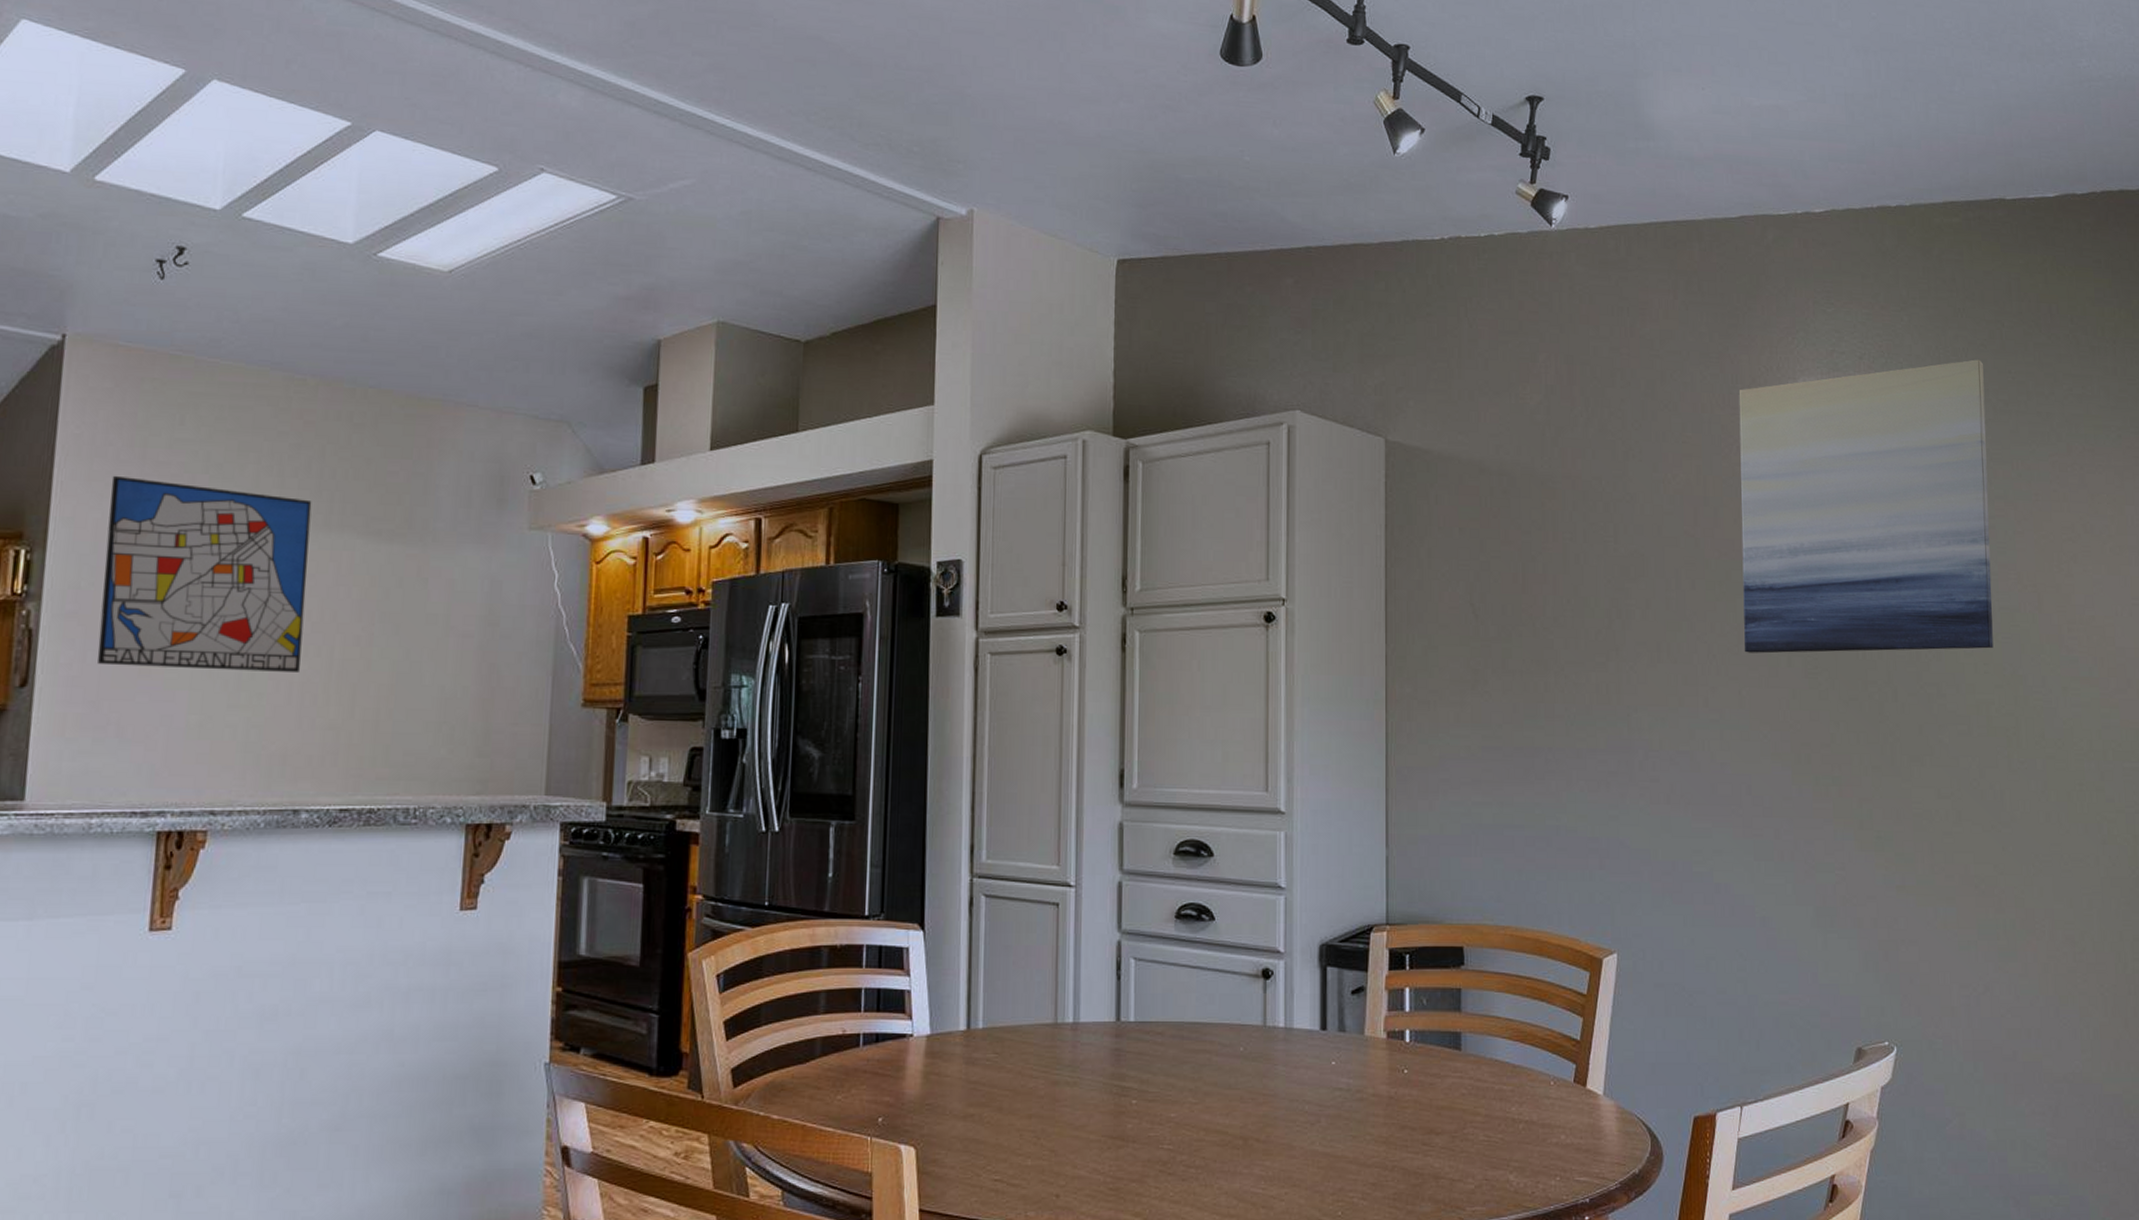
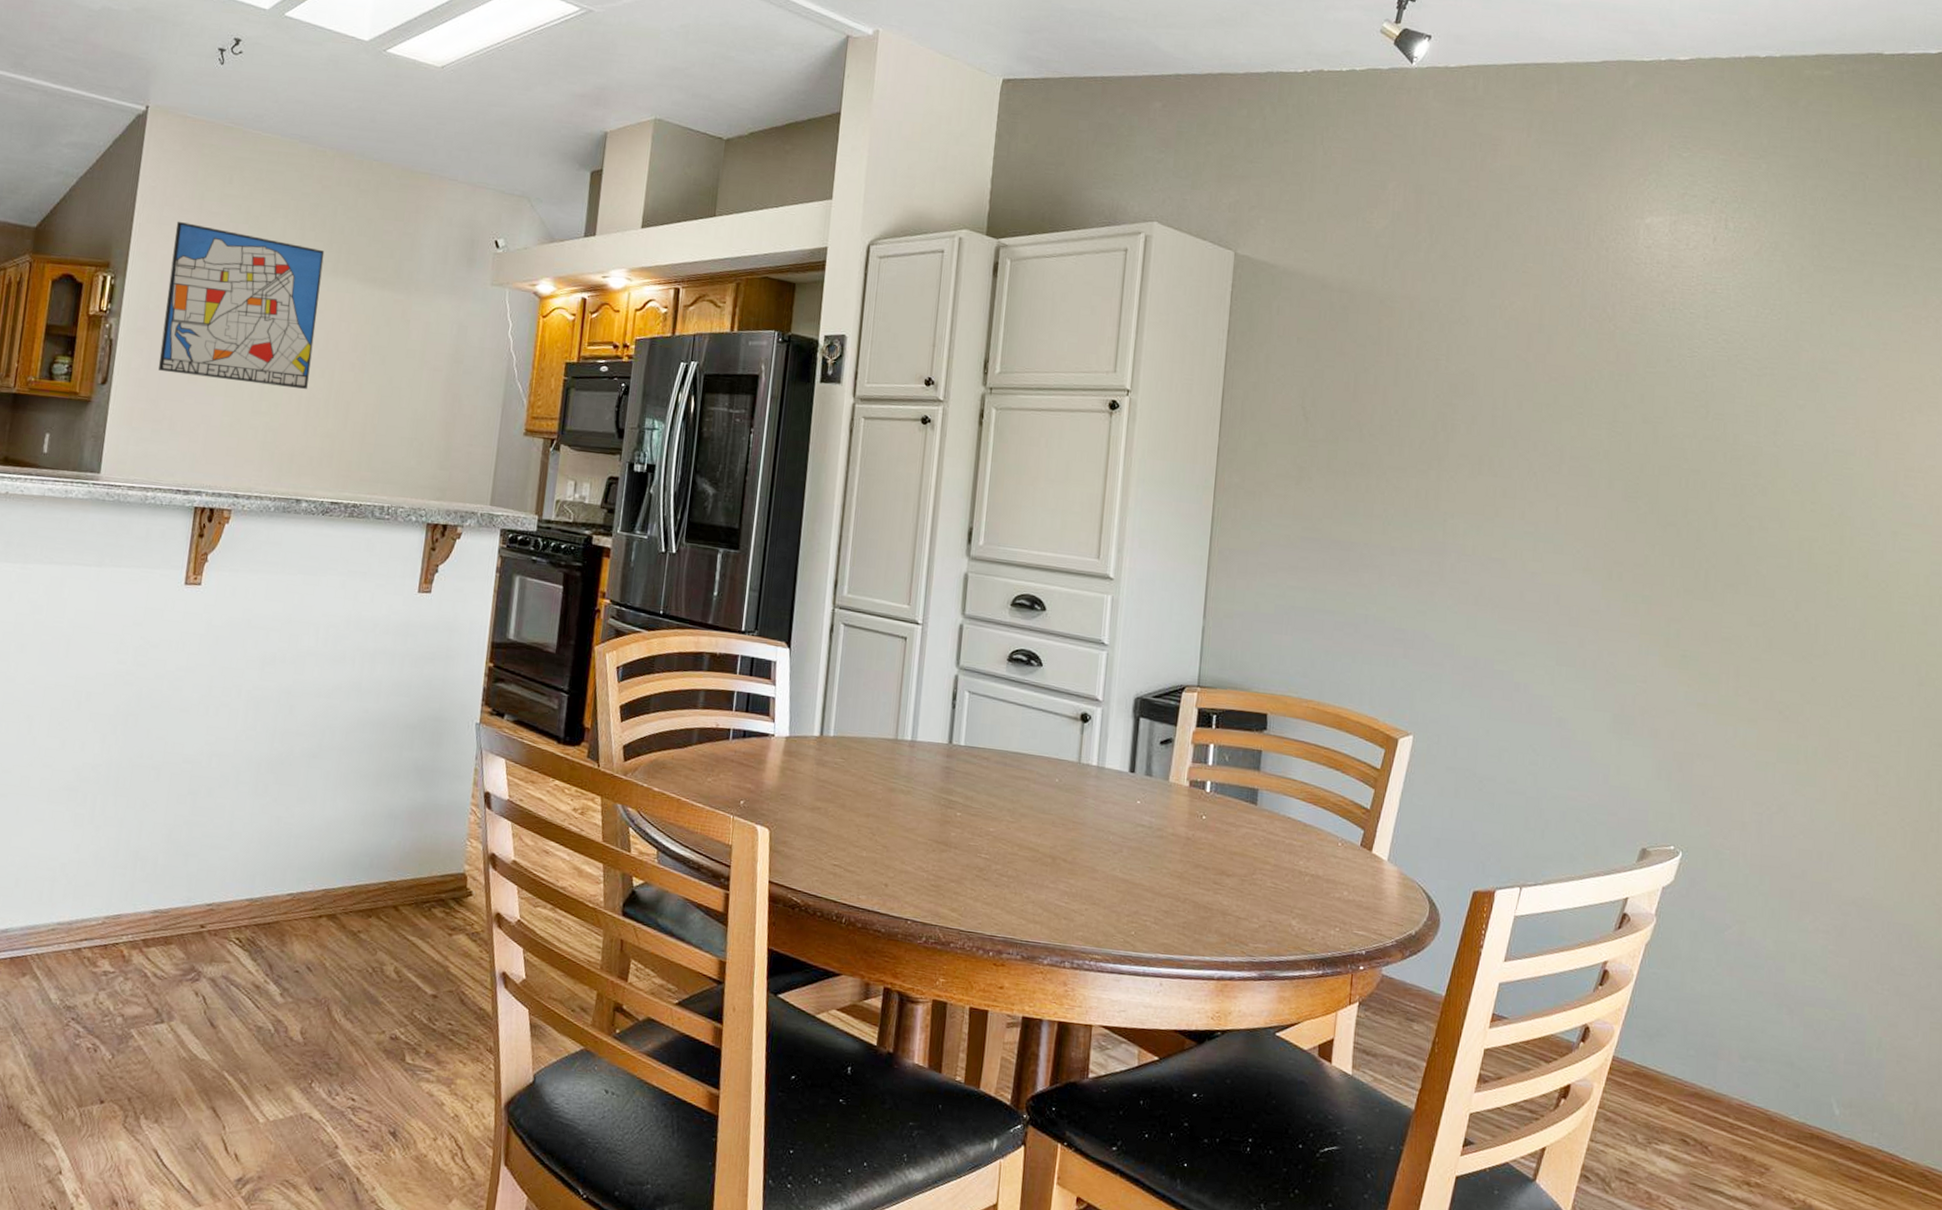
wall art: present [1738,359,1994,654] -> none [1565,209,1842,489]

